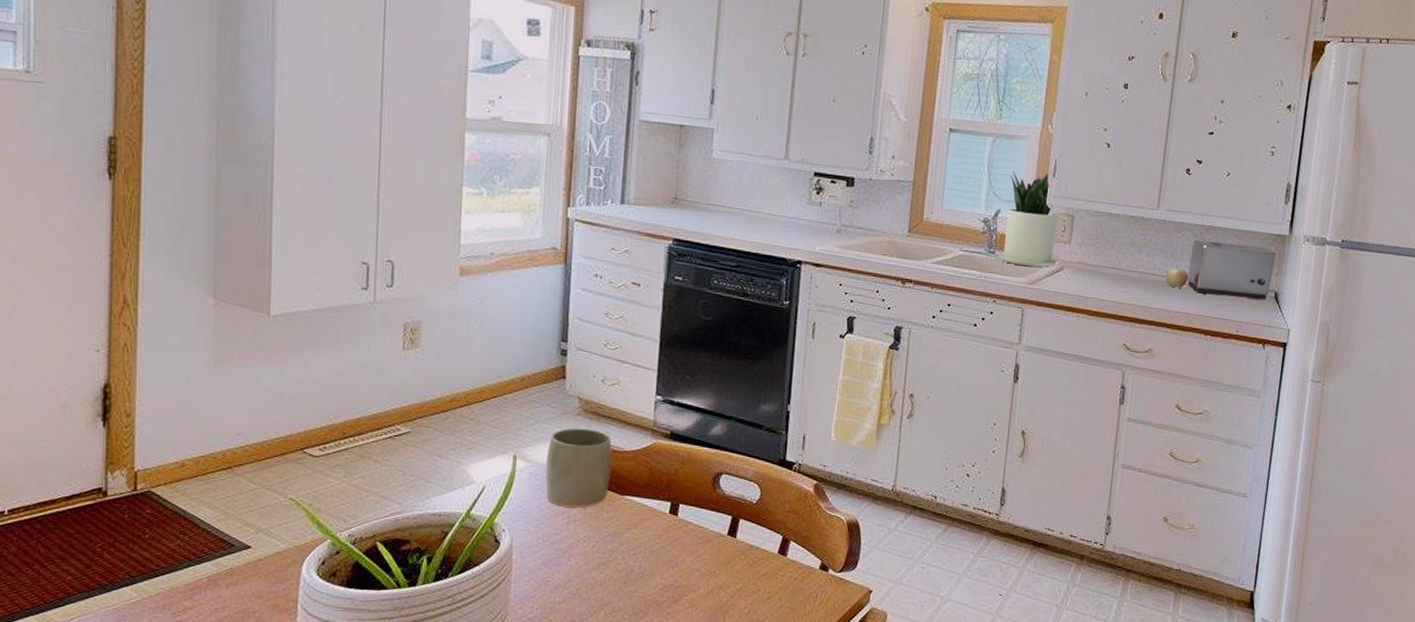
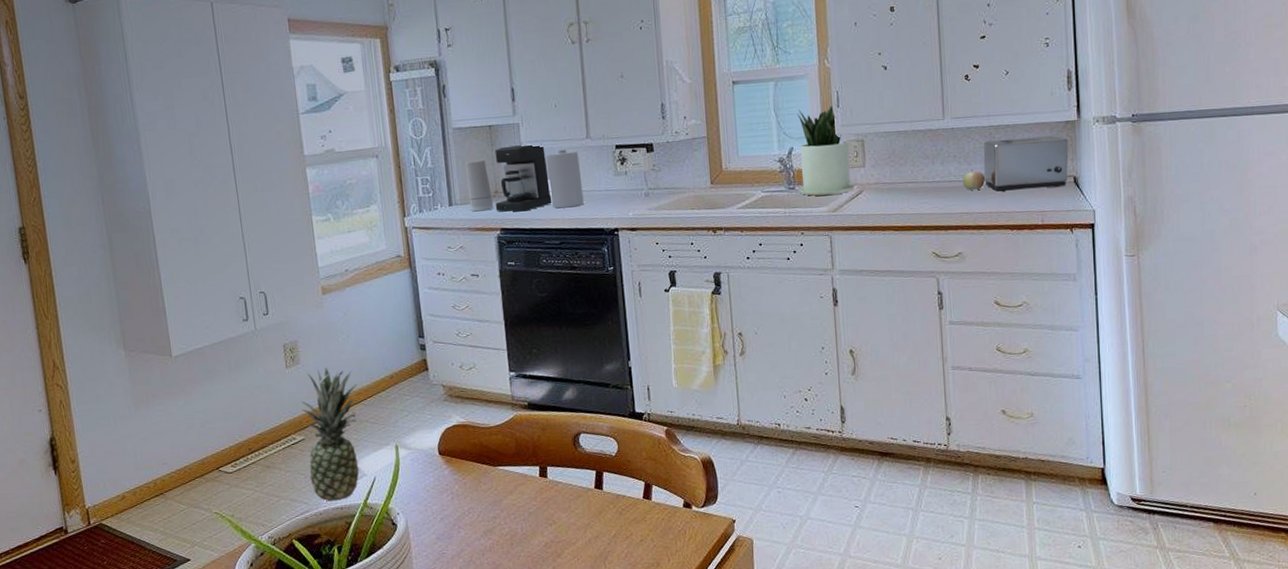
fruit: none [409,356,483,506] -> present [301,367,360,502]
mug: present [545,428,613,508] -> none [423,411,483,485]
canister: none [643,158,671,216] -> present [465,159,494,212]
coffee maker: none [672,150,738,225] -> present [495,143,552,212]
paper towel holder: none [734,165,773,230] -> present [545,149,584,209]

